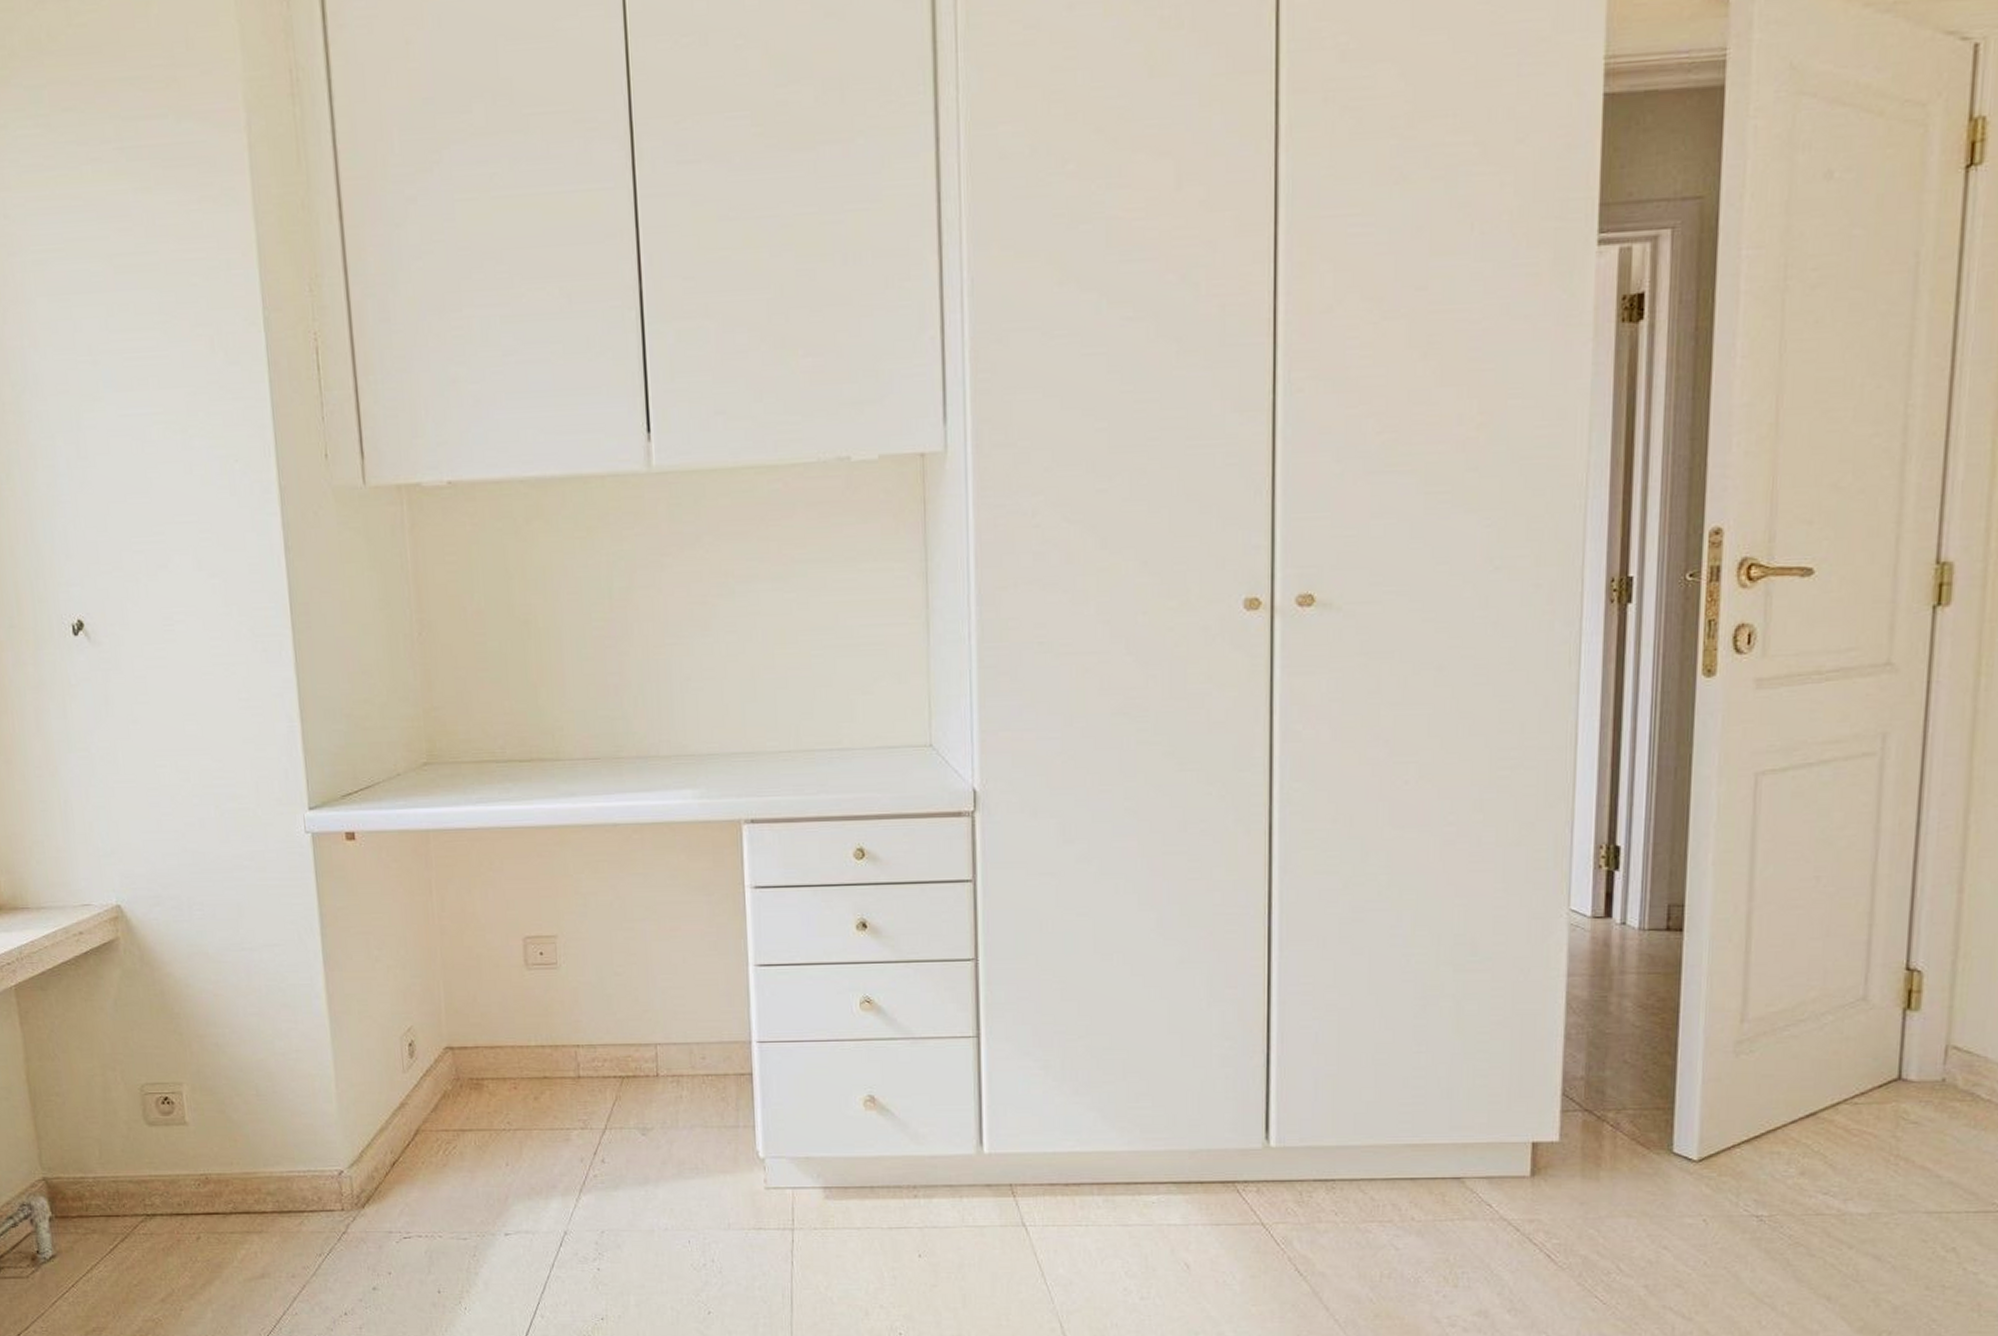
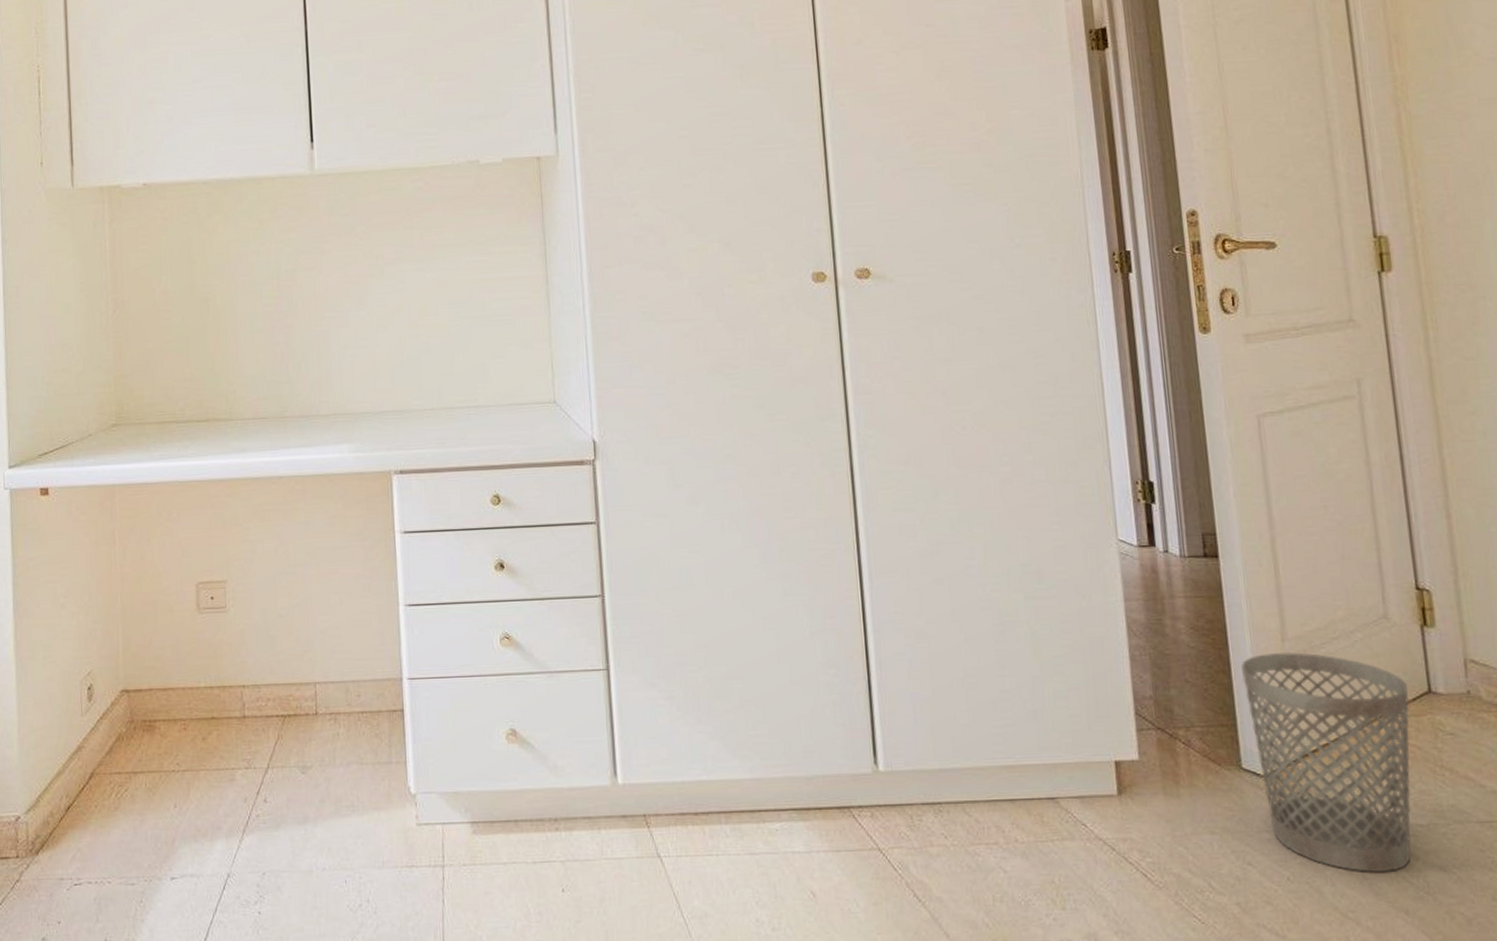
wastebasket: none [1689,1033,1876,1259] -> present [1241,651,1411,872]

